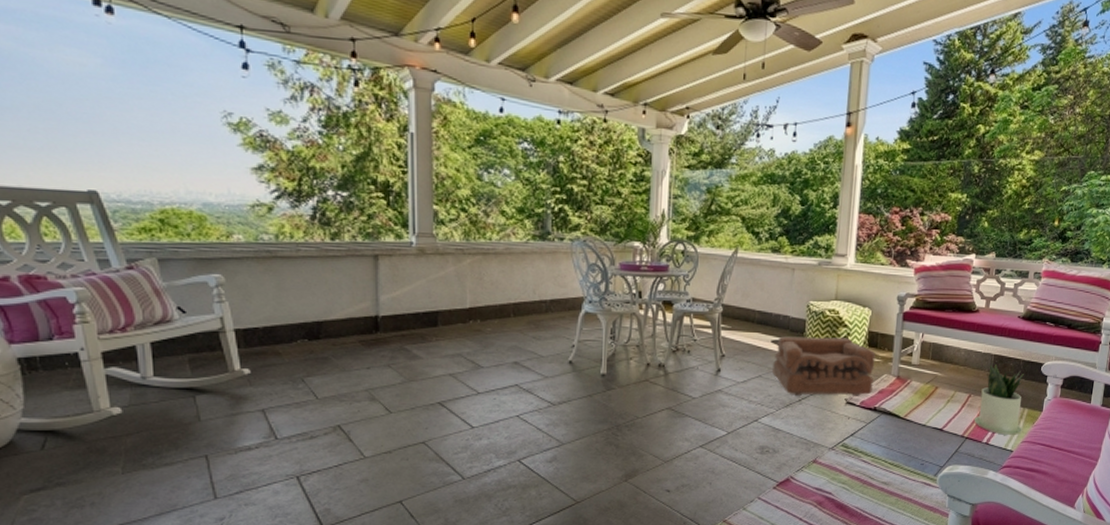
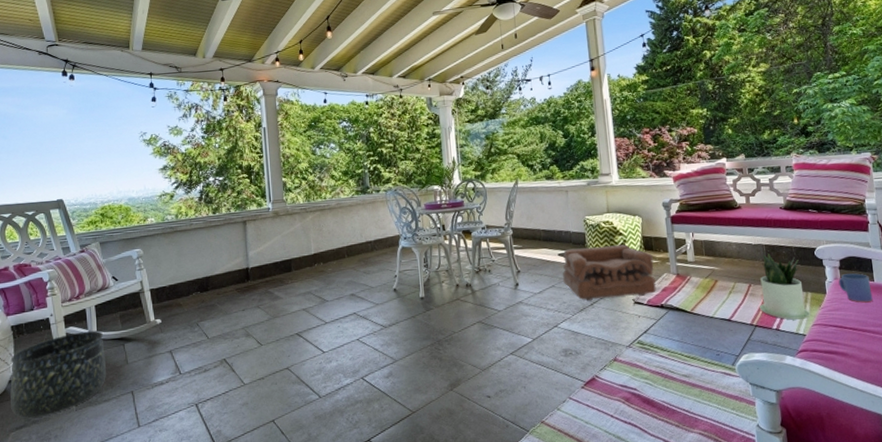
basket: none [18,375,168,480] -> present [10,330,106,419]
mug: none [1056,392,1087,424] -> present [838,273,873,303]

